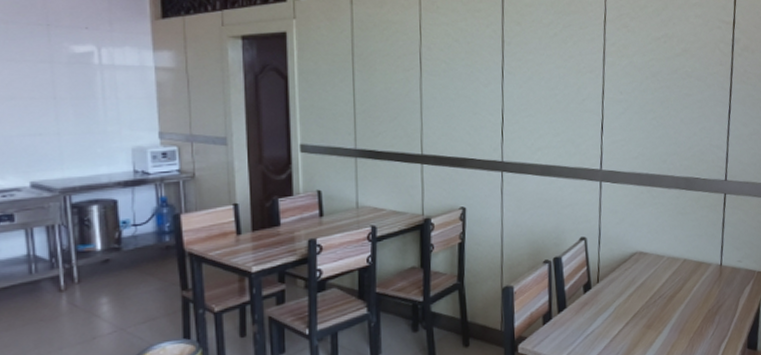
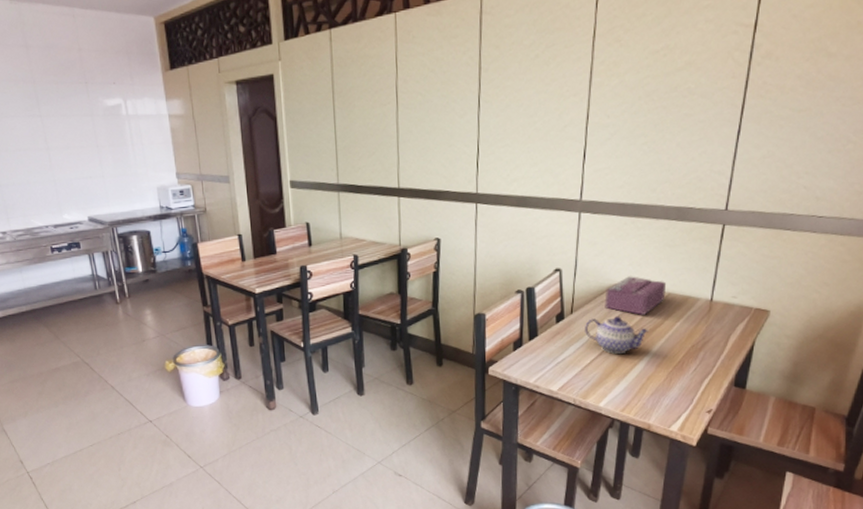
teapot: none [611,283,670,323] -> present [585,316,650,354]
tissue box: none [628,243,682,282] -> present [605,276,667,315]

